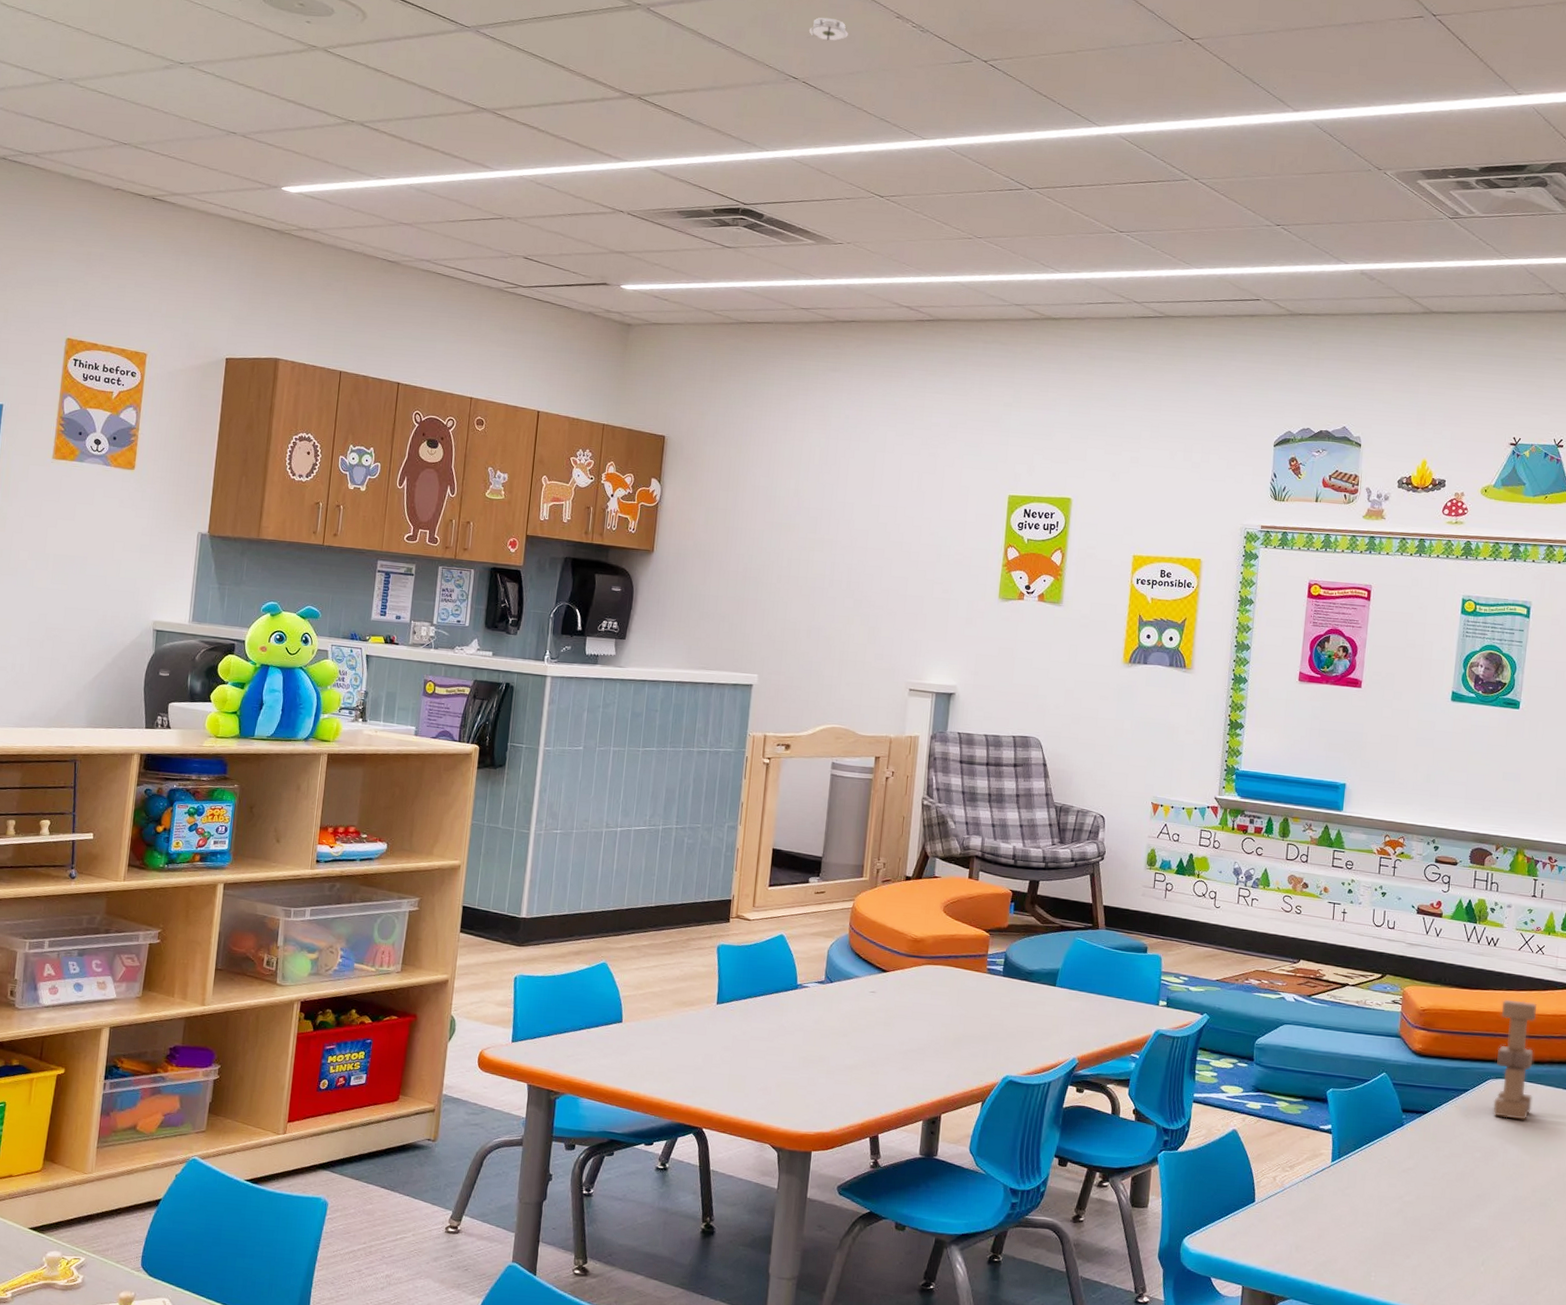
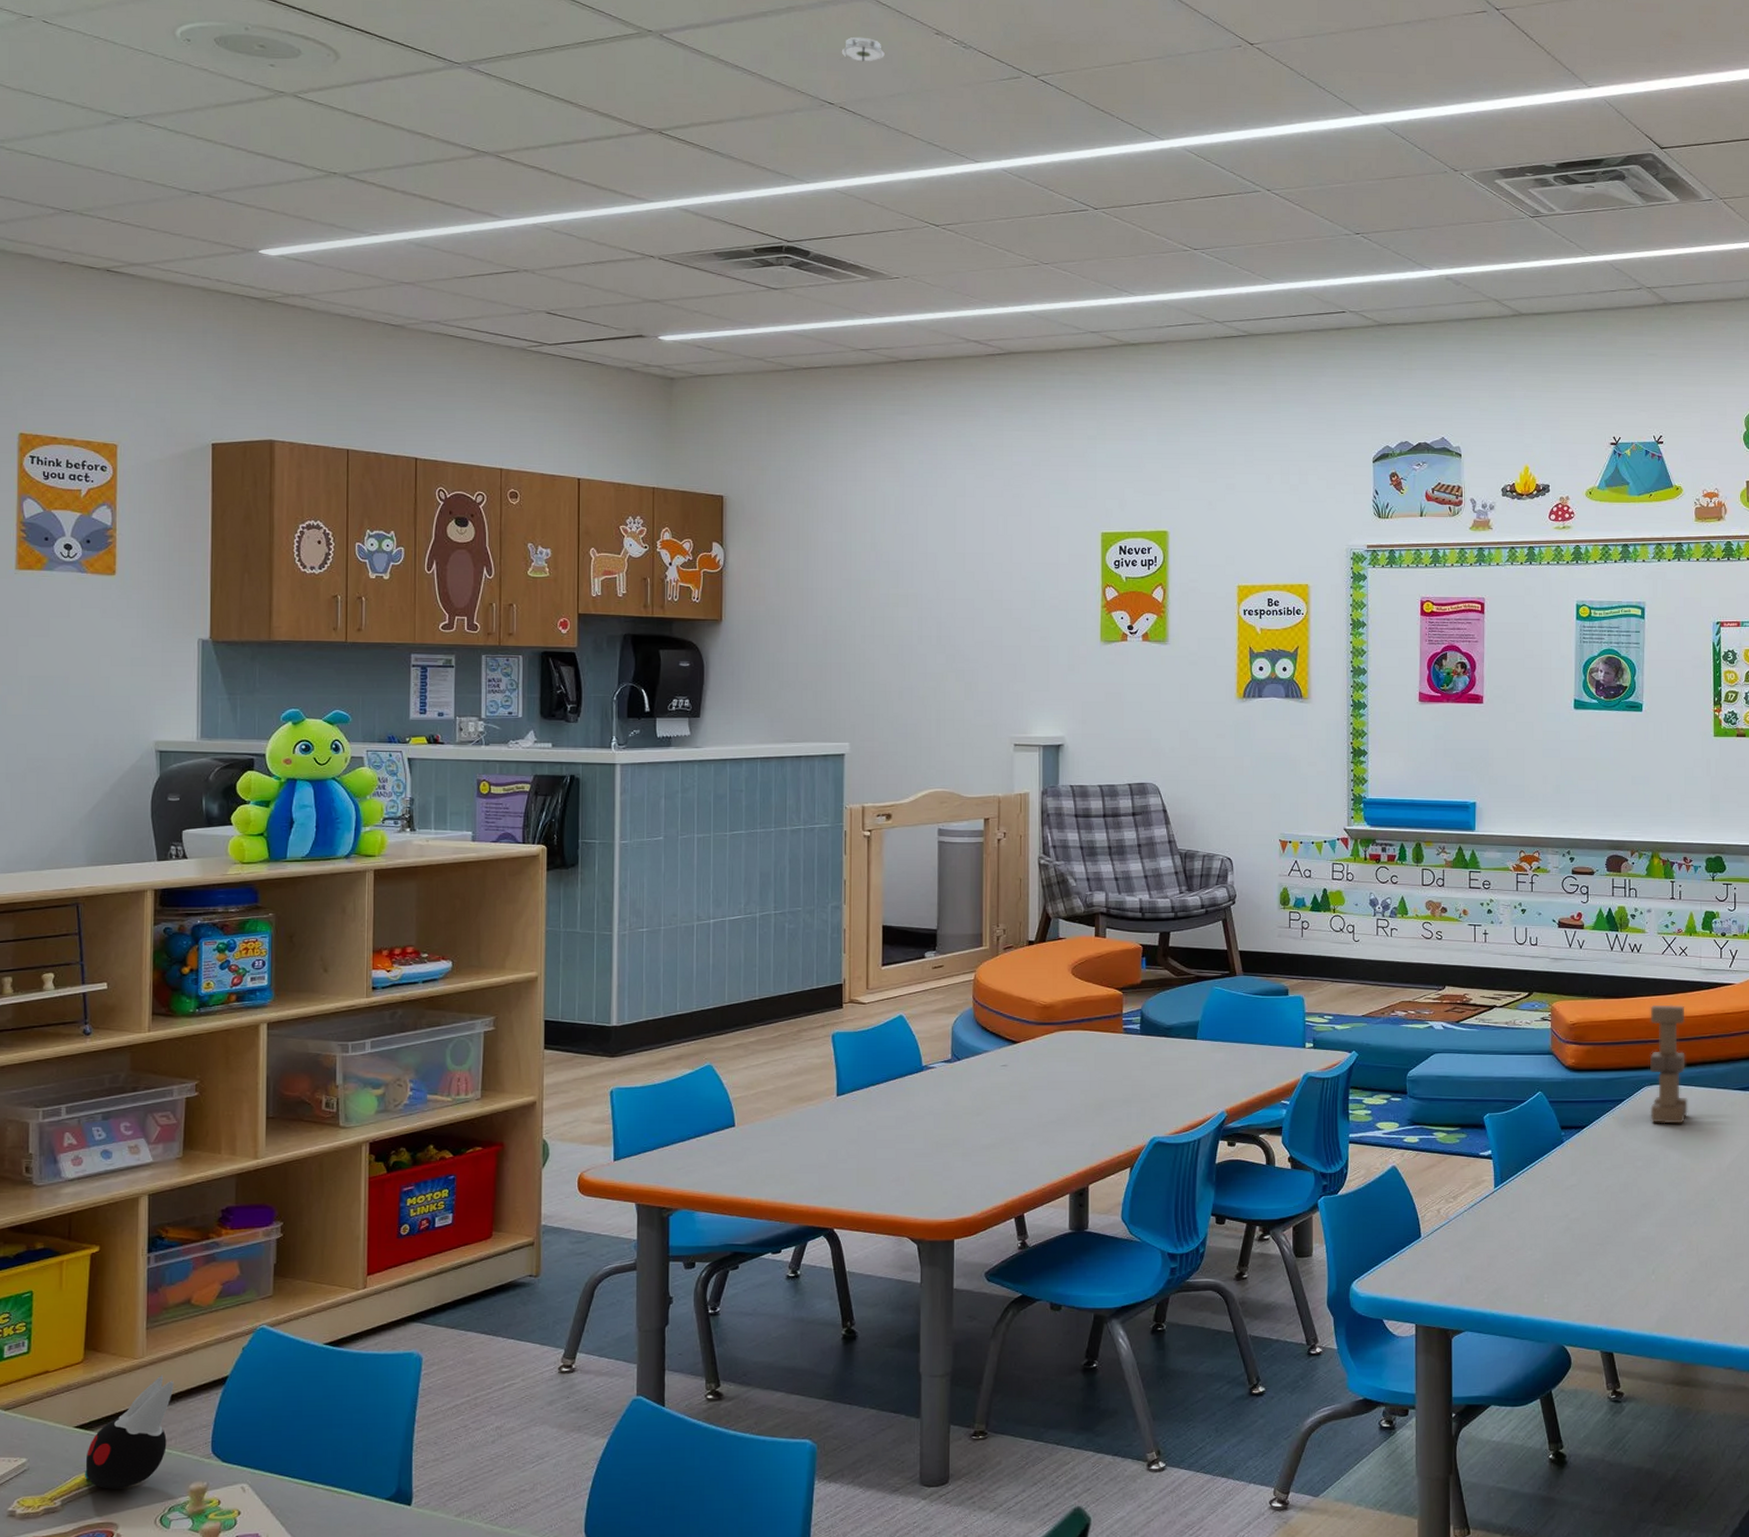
toy animal: none [33,1191,115,1289] -> present [85,1375,174,1489]

